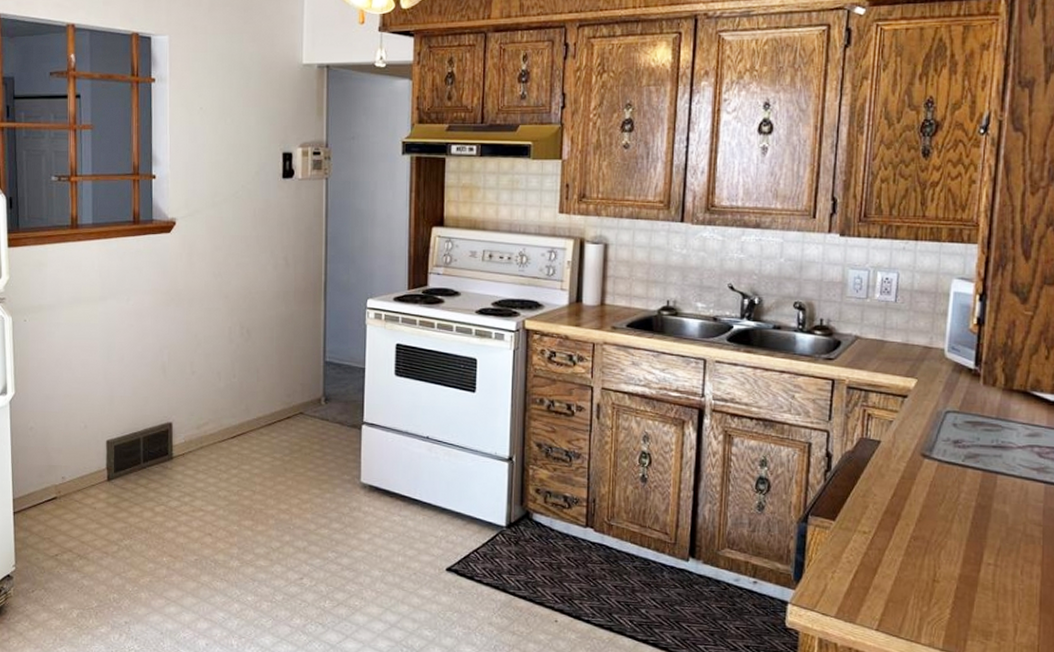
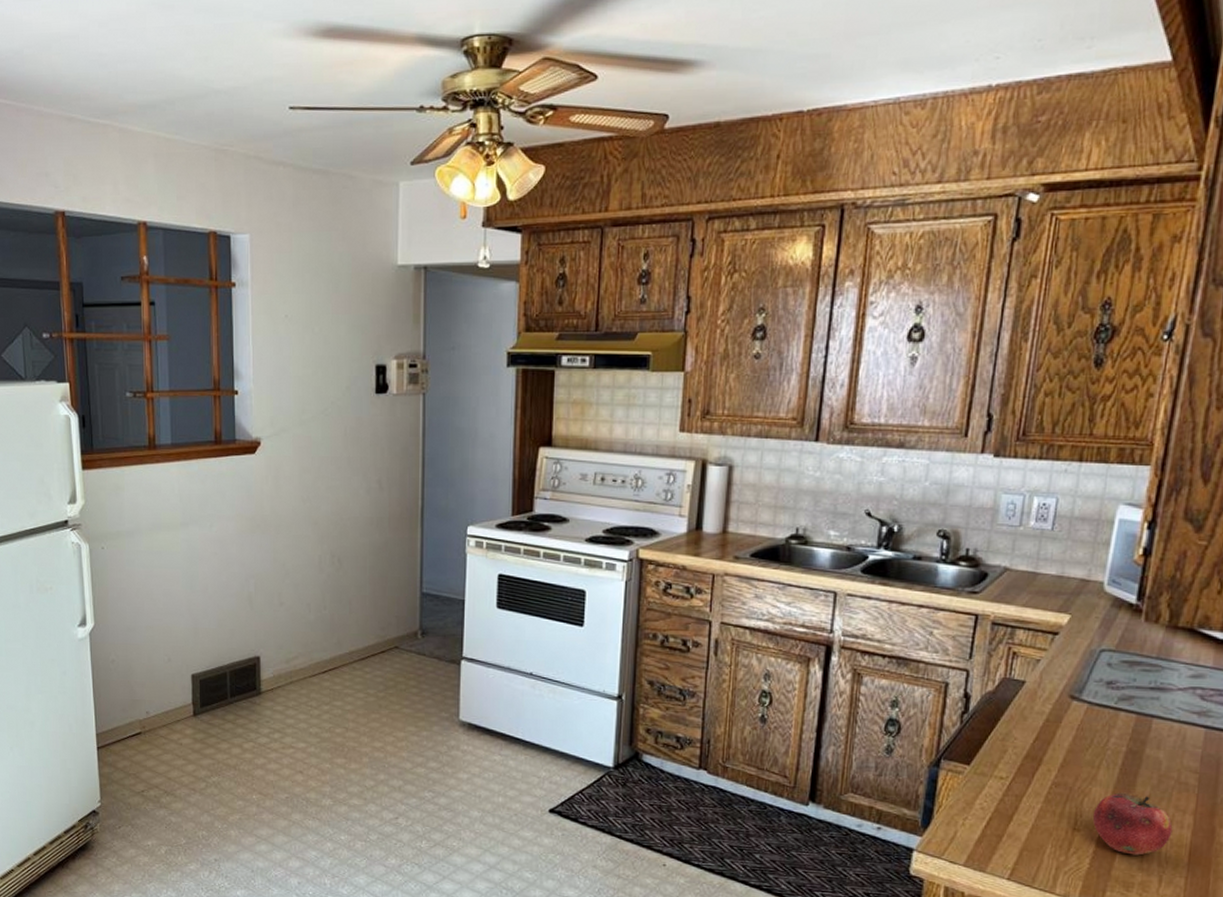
fruit: none [949,544,1023,605] -> present [1092,792,1173,856]

